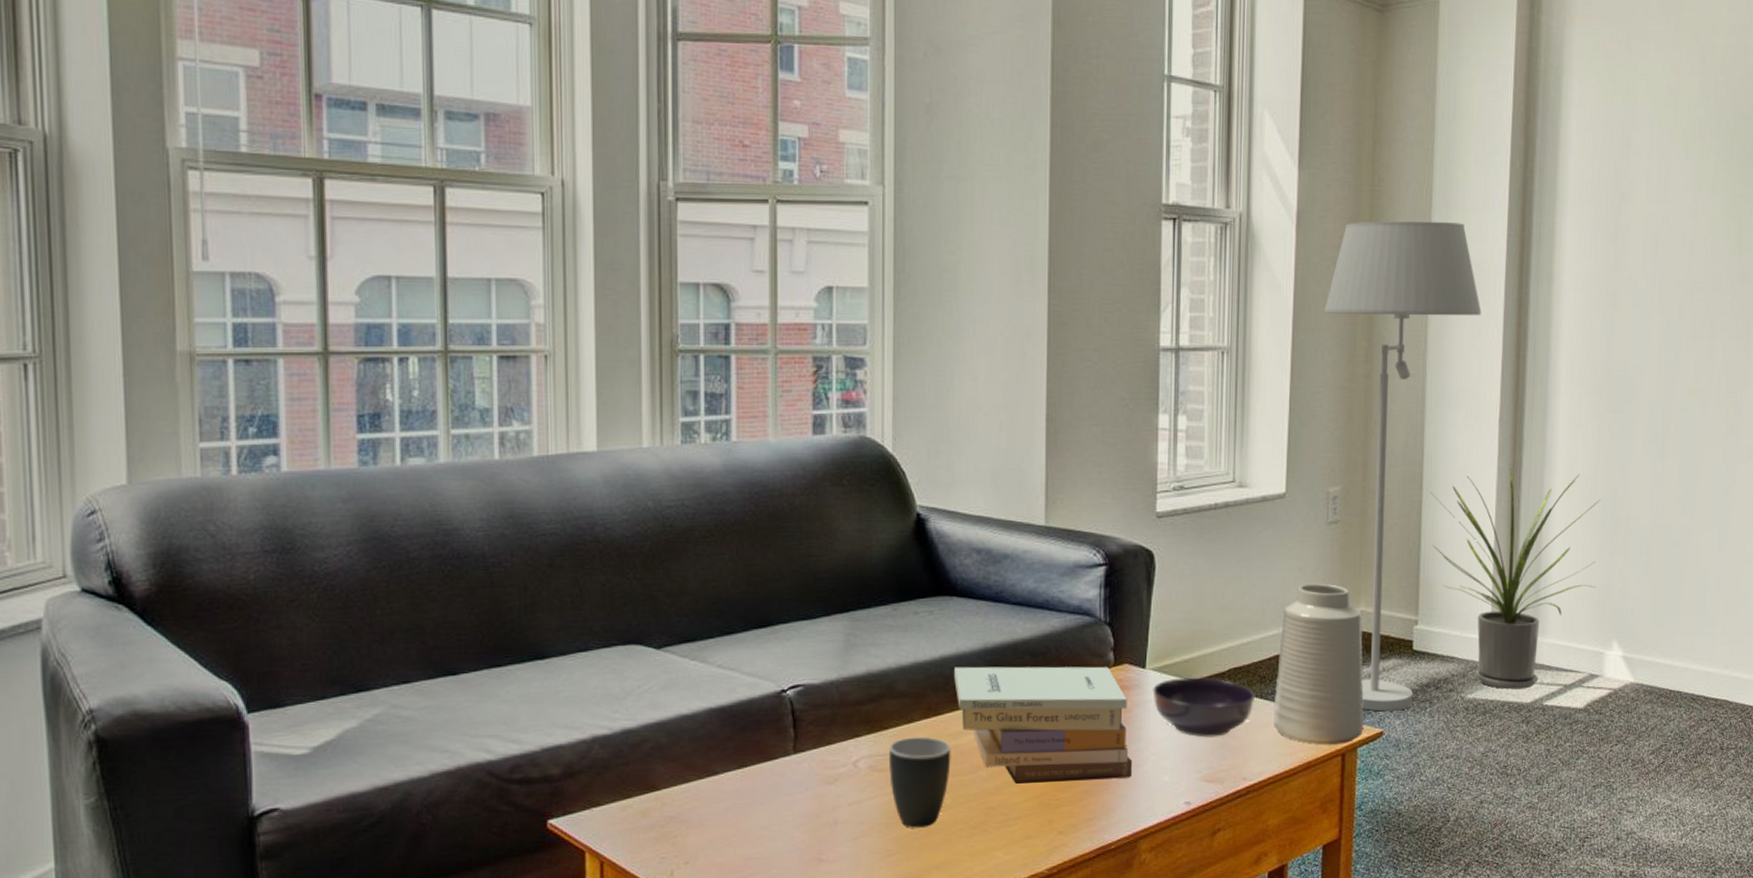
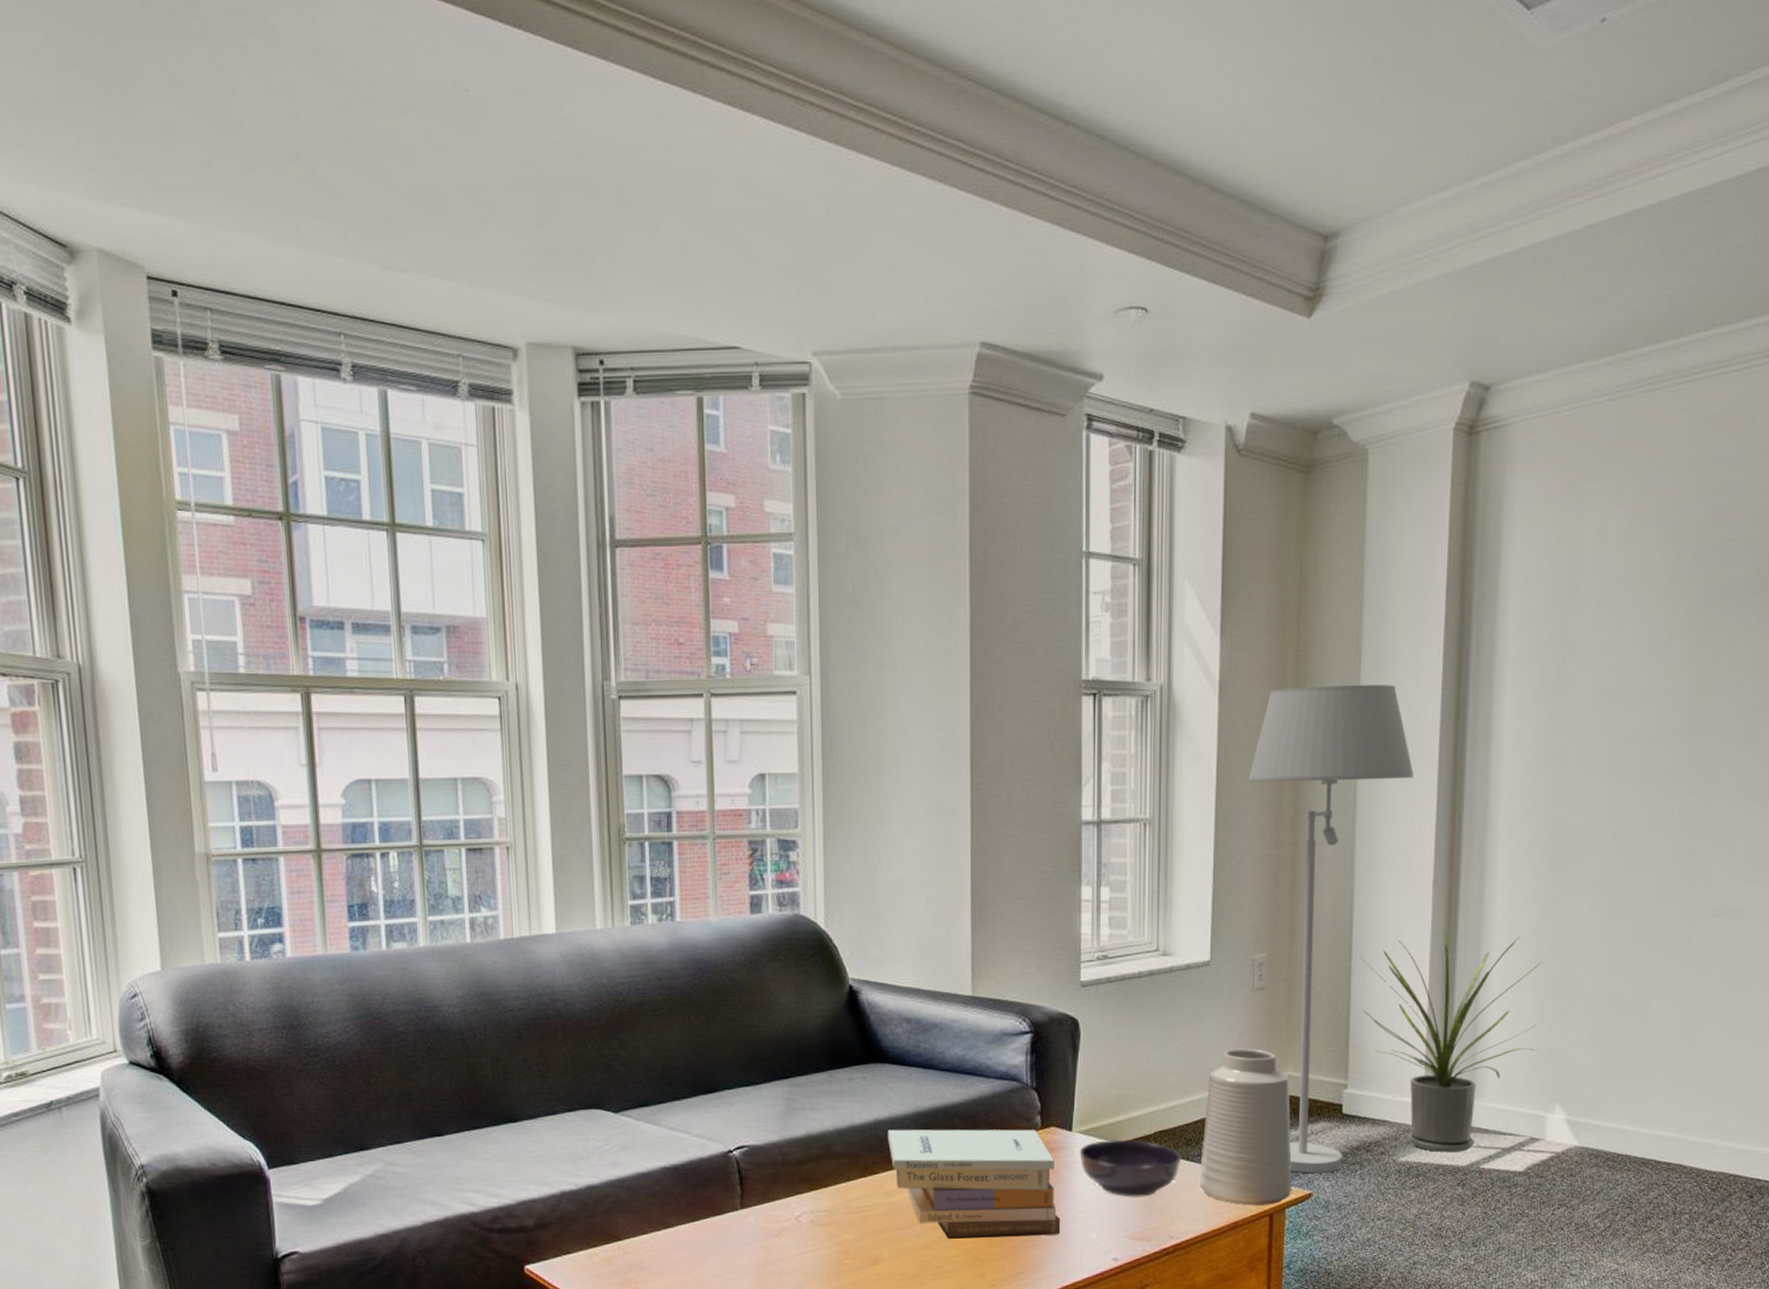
mug: present [888,736,951,828] -> none [828,1194,887,1278]

